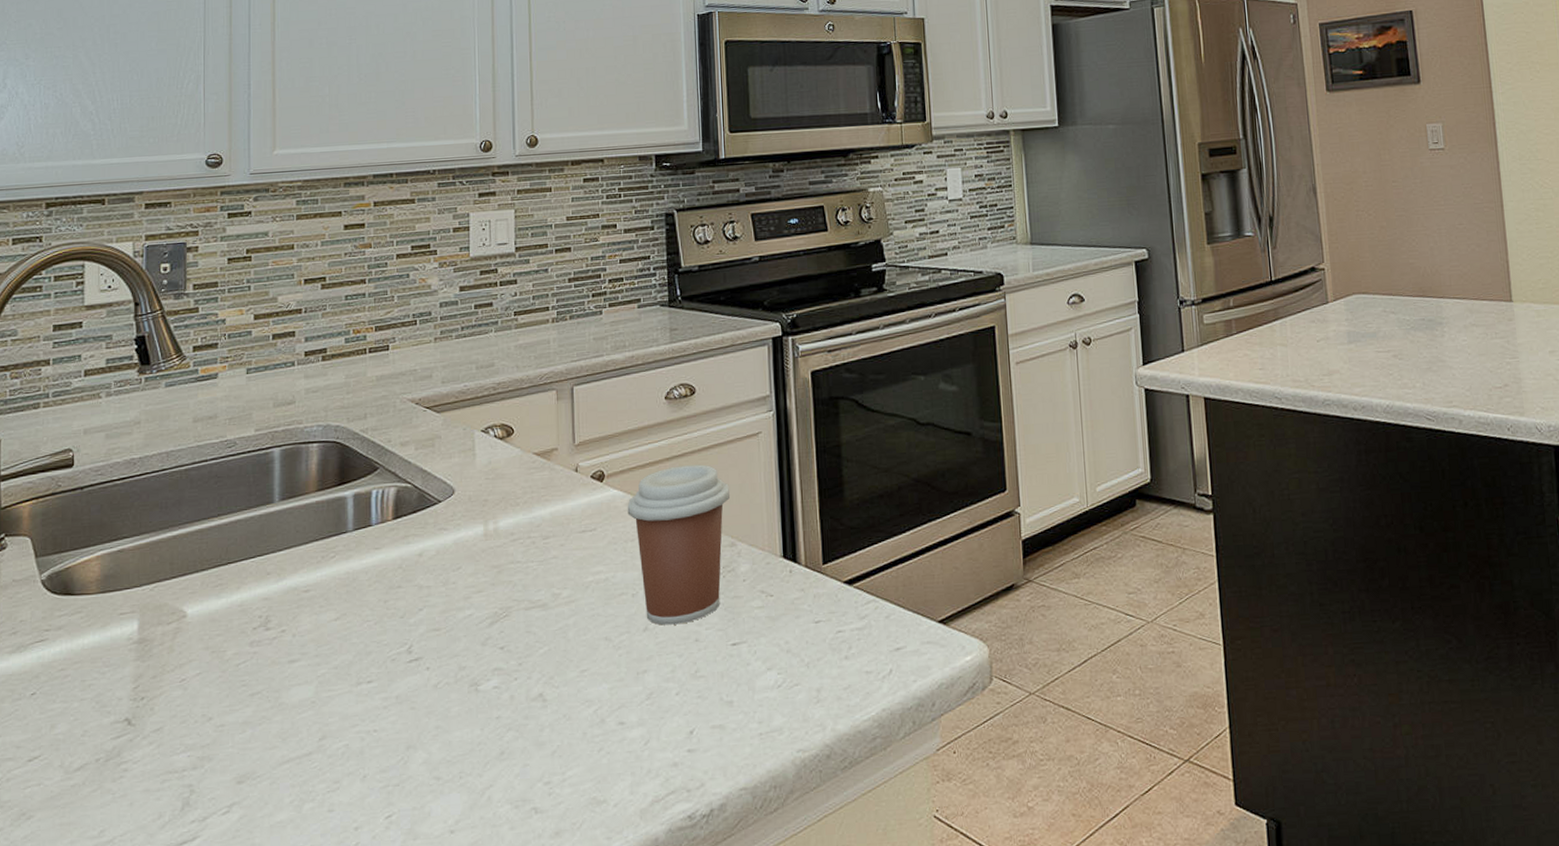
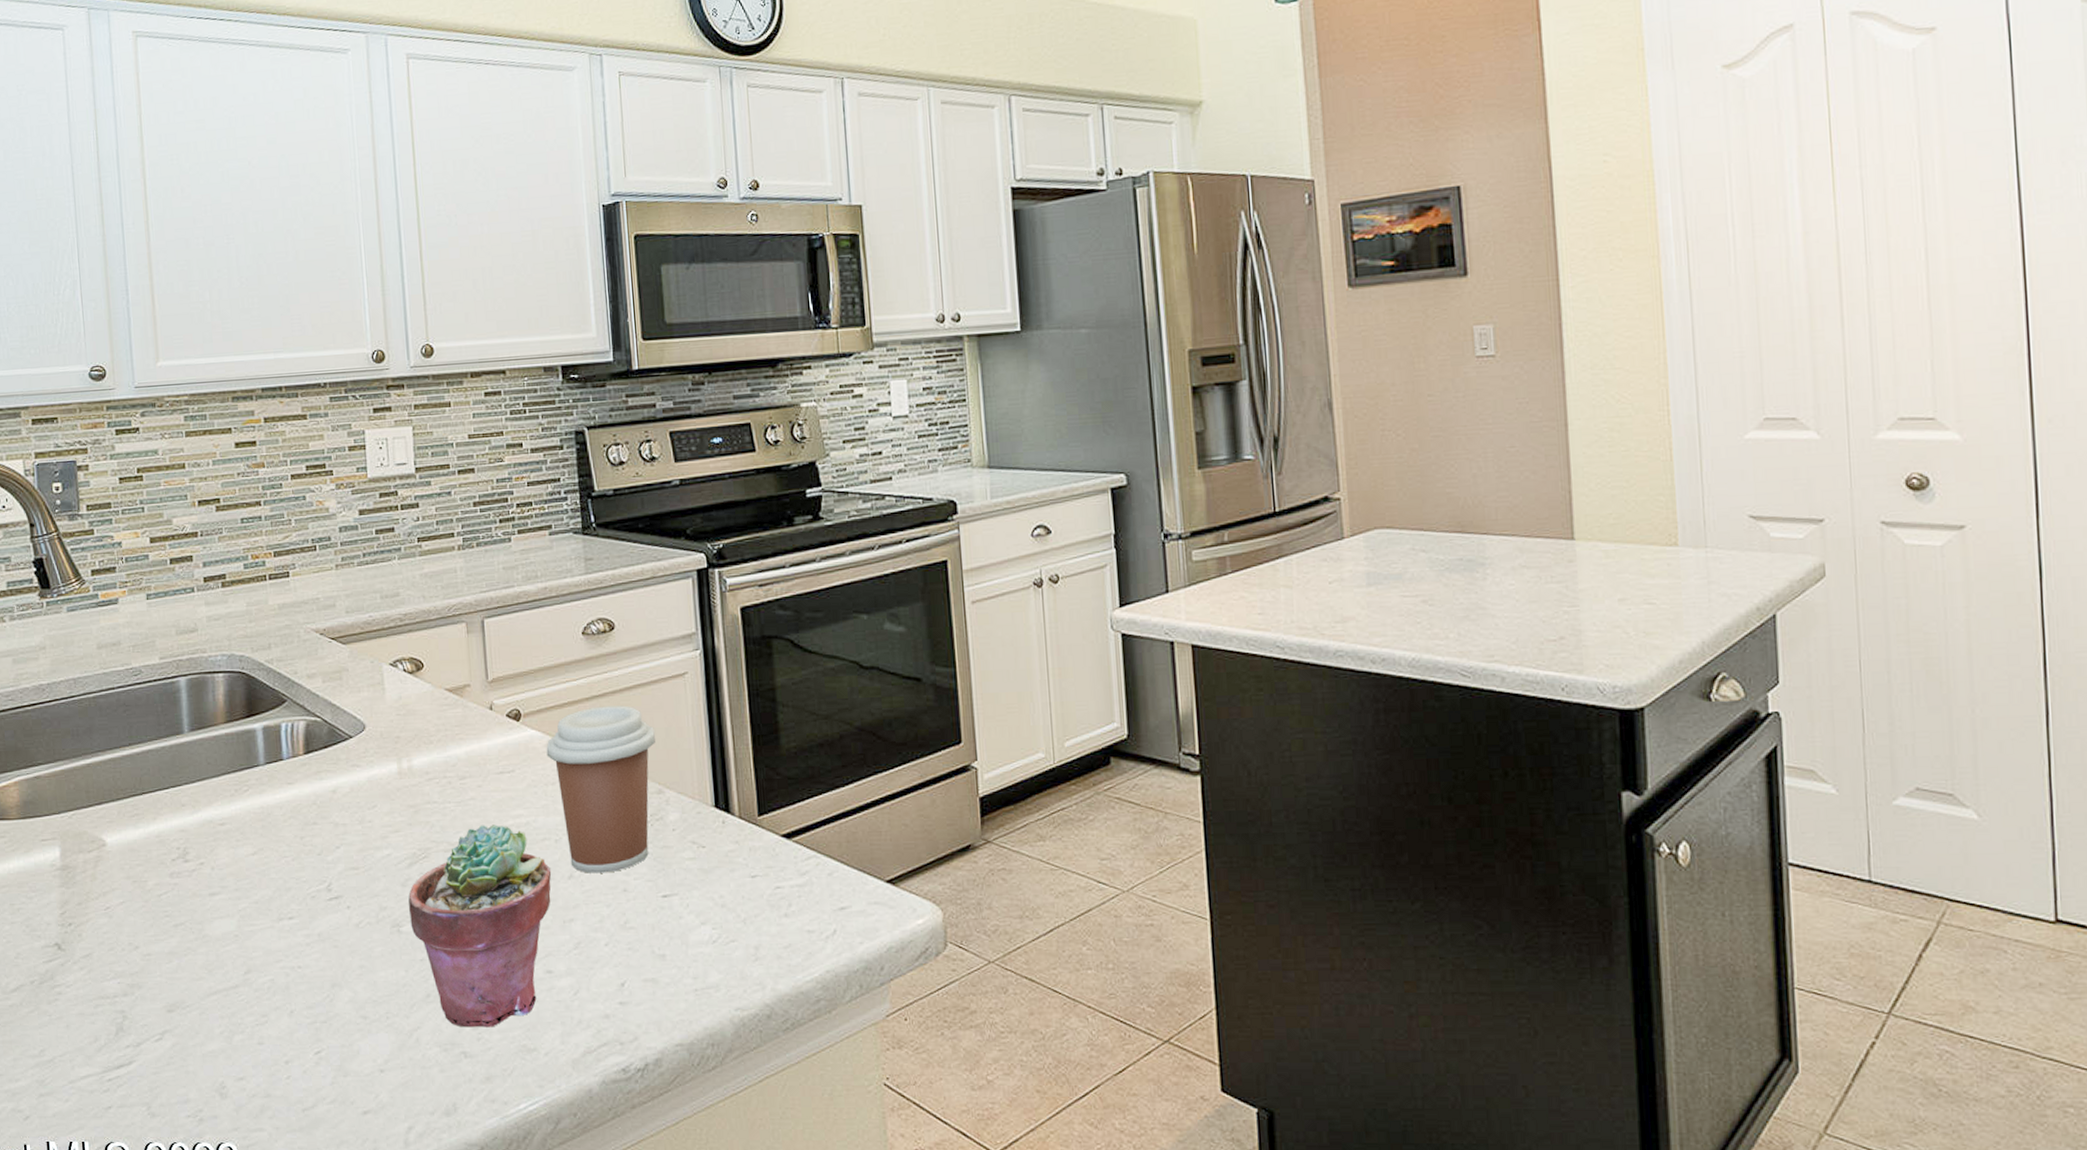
potted succulent: none [488,582,628,783] -> present [408,825,552,1028]

